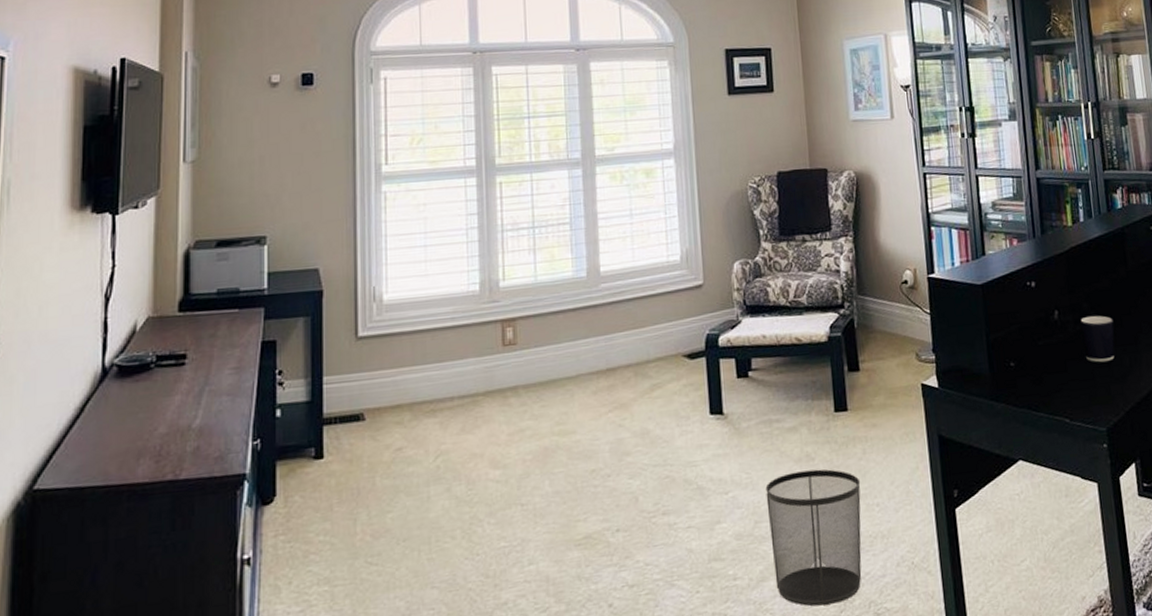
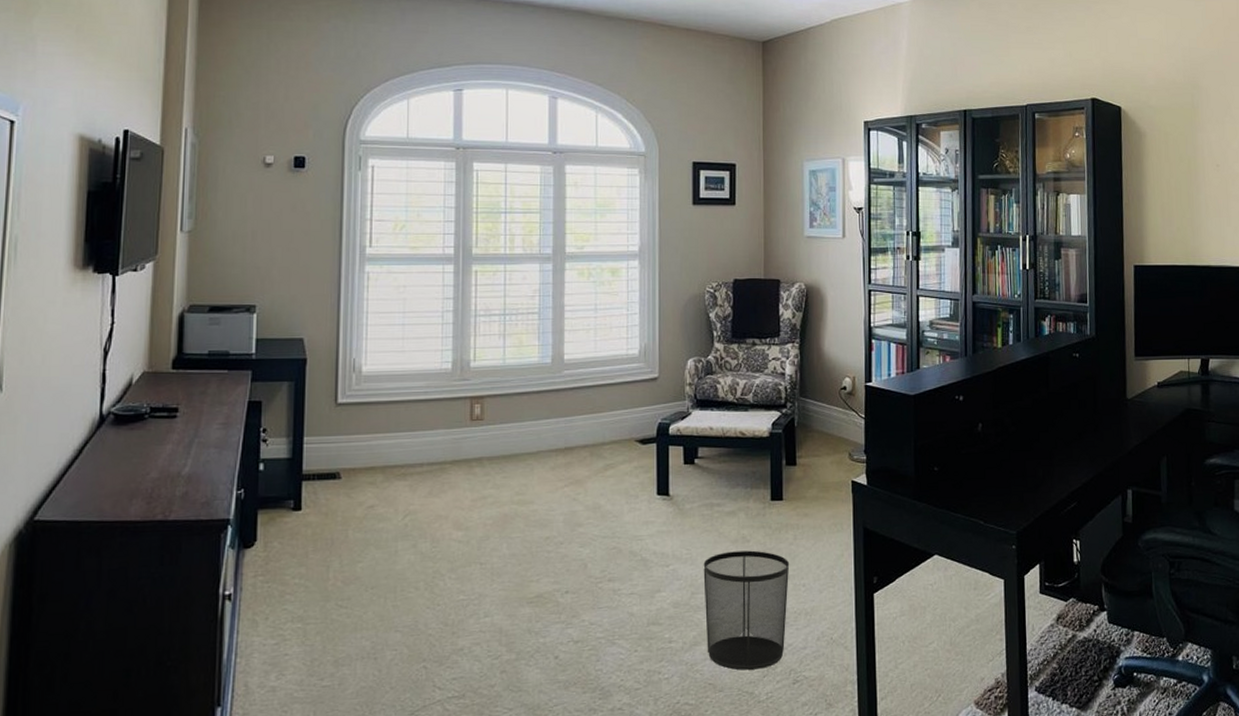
mug: present [1079,315,1115,363] -> none [1000,430,1032,473]

